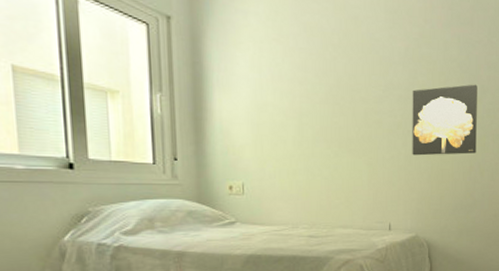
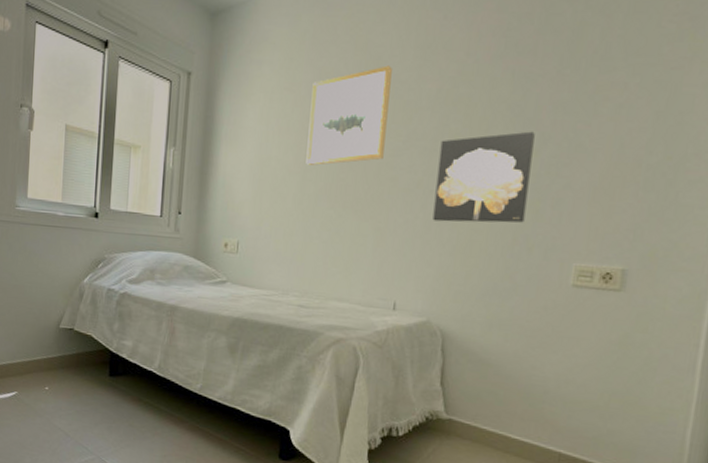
wall art: none [300,25,368,111] -> present [306,65,392,165]

